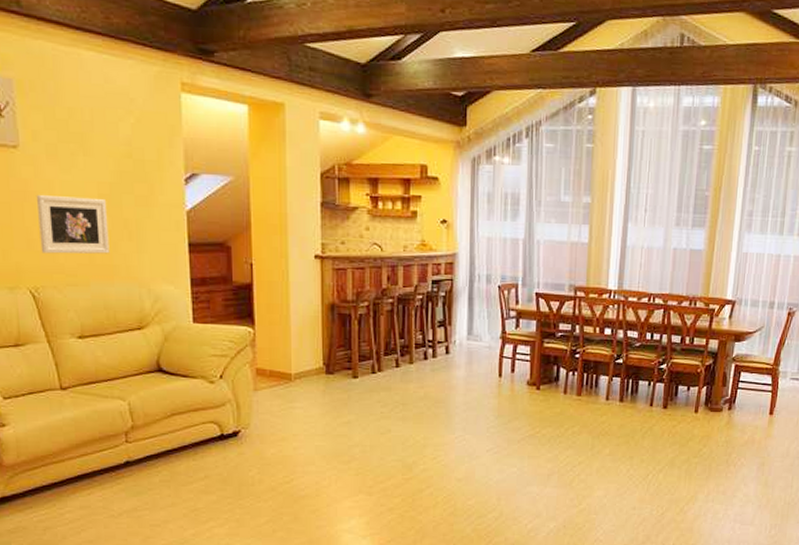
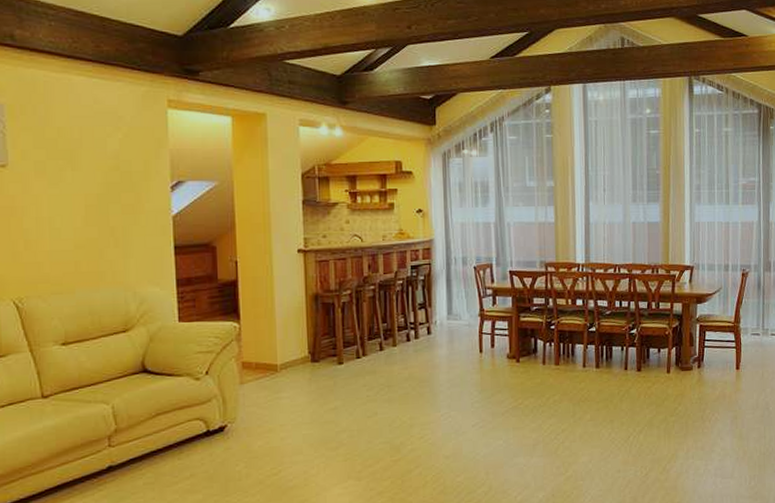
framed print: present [36,195,110,254] -> none [23,209,96,265]

